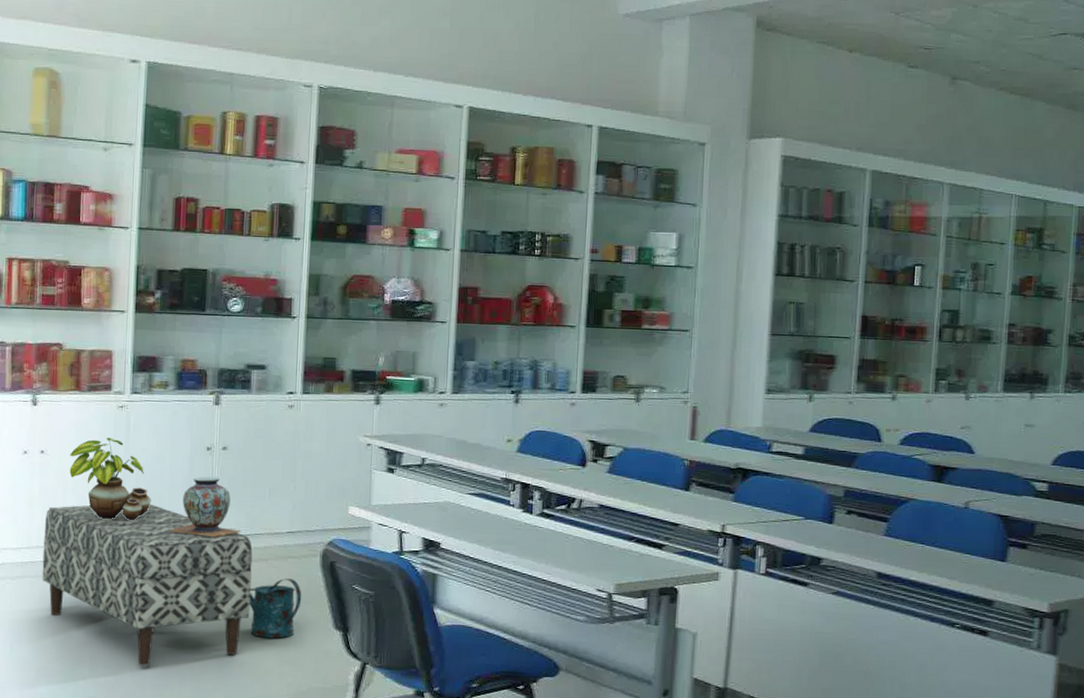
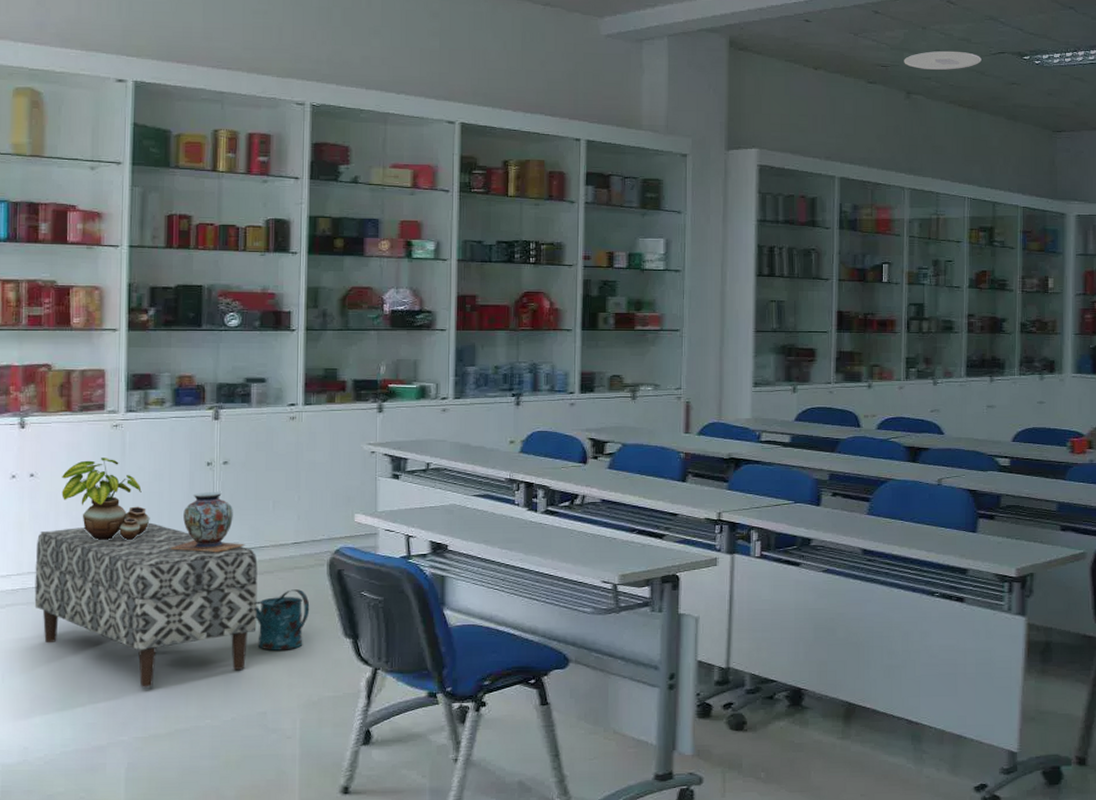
ceiling light: none [950,31,1040,53] -> present [904,50,982,70]

